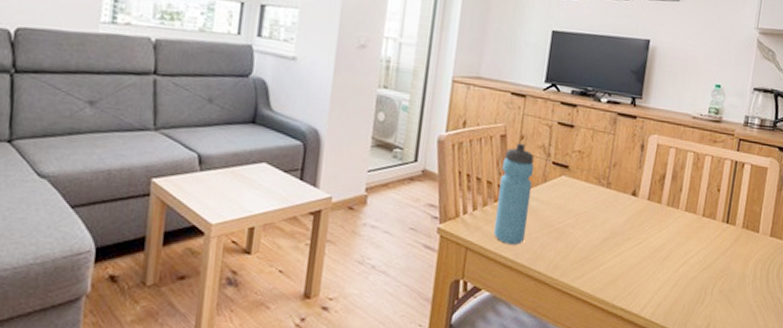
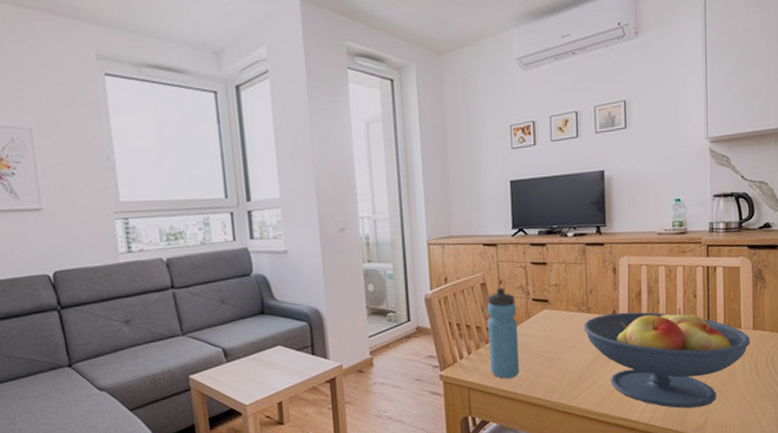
fruit bowl: none [599,192,766,311] -> present [583,308,751,409]

